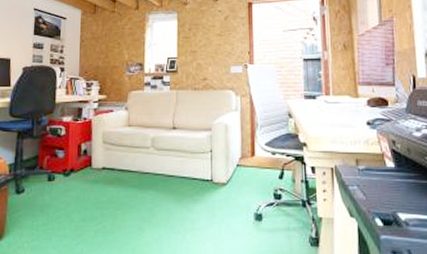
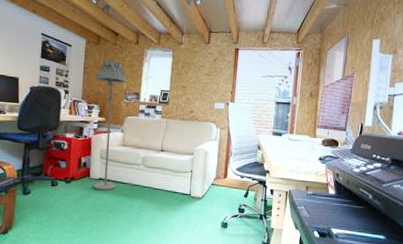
floor lamp: none [94,31,128,182] -> present [93,60,127,190]

